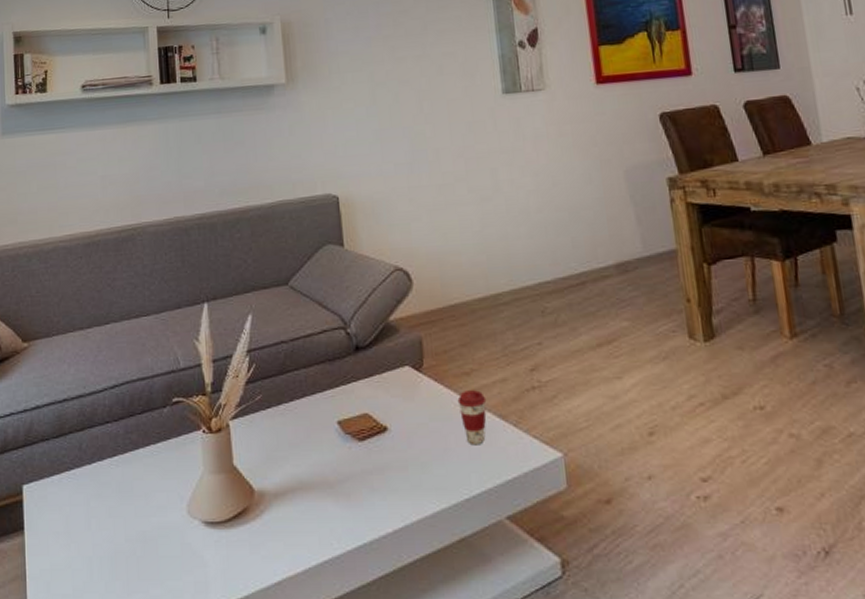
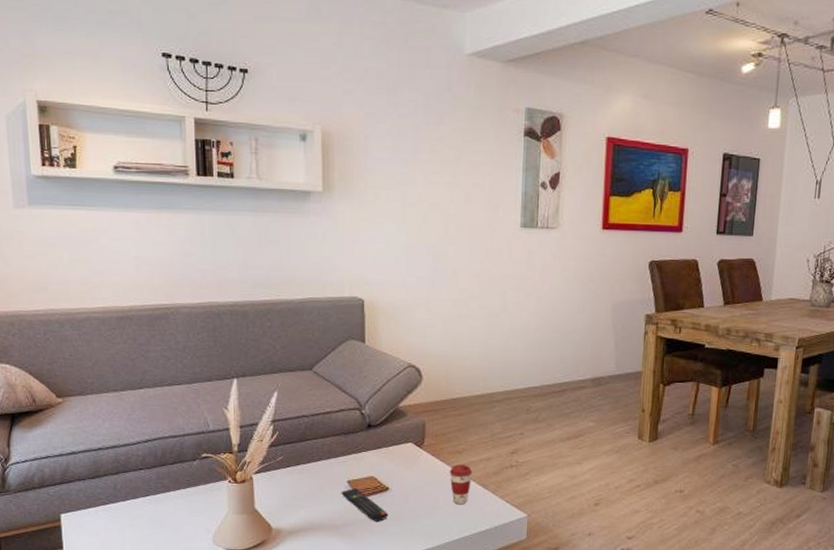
remote control: none [331,430,390,474] -> present [341,488,388,521]

